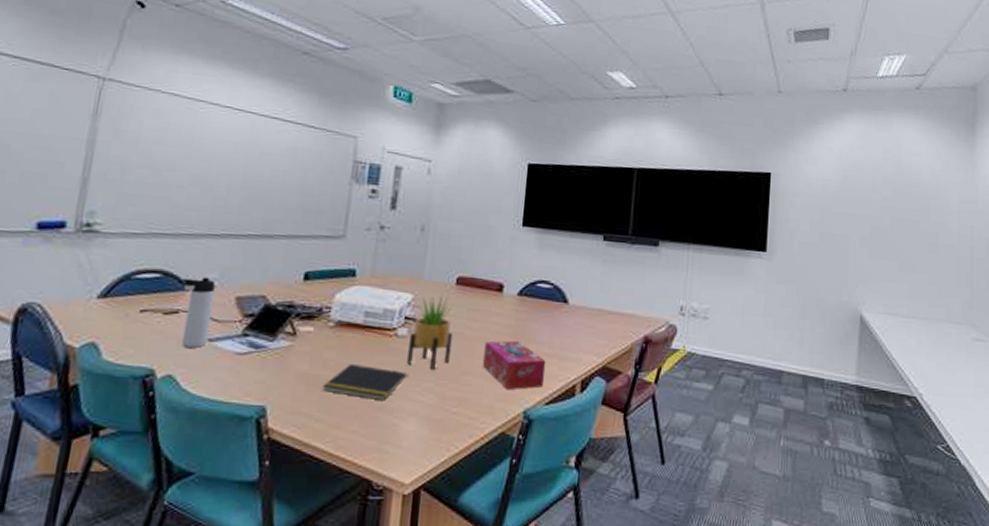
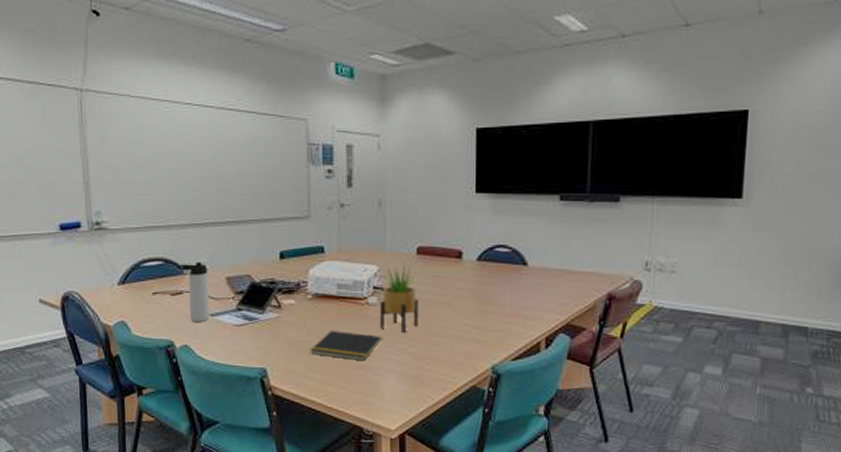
tissue box: present [483,340,547,390] -> none [450,303,510,348]

